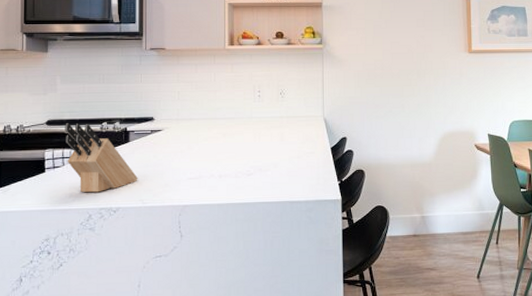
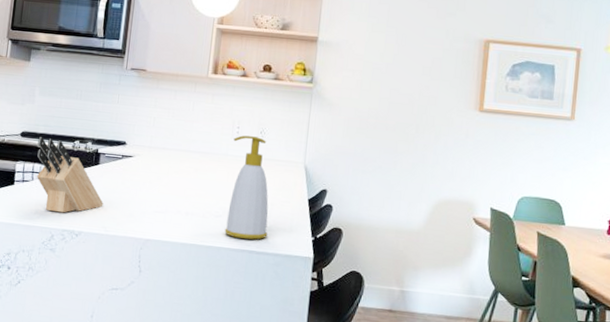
soap bottle: none [256,98,298,192] -> present [224,135,269,240]

